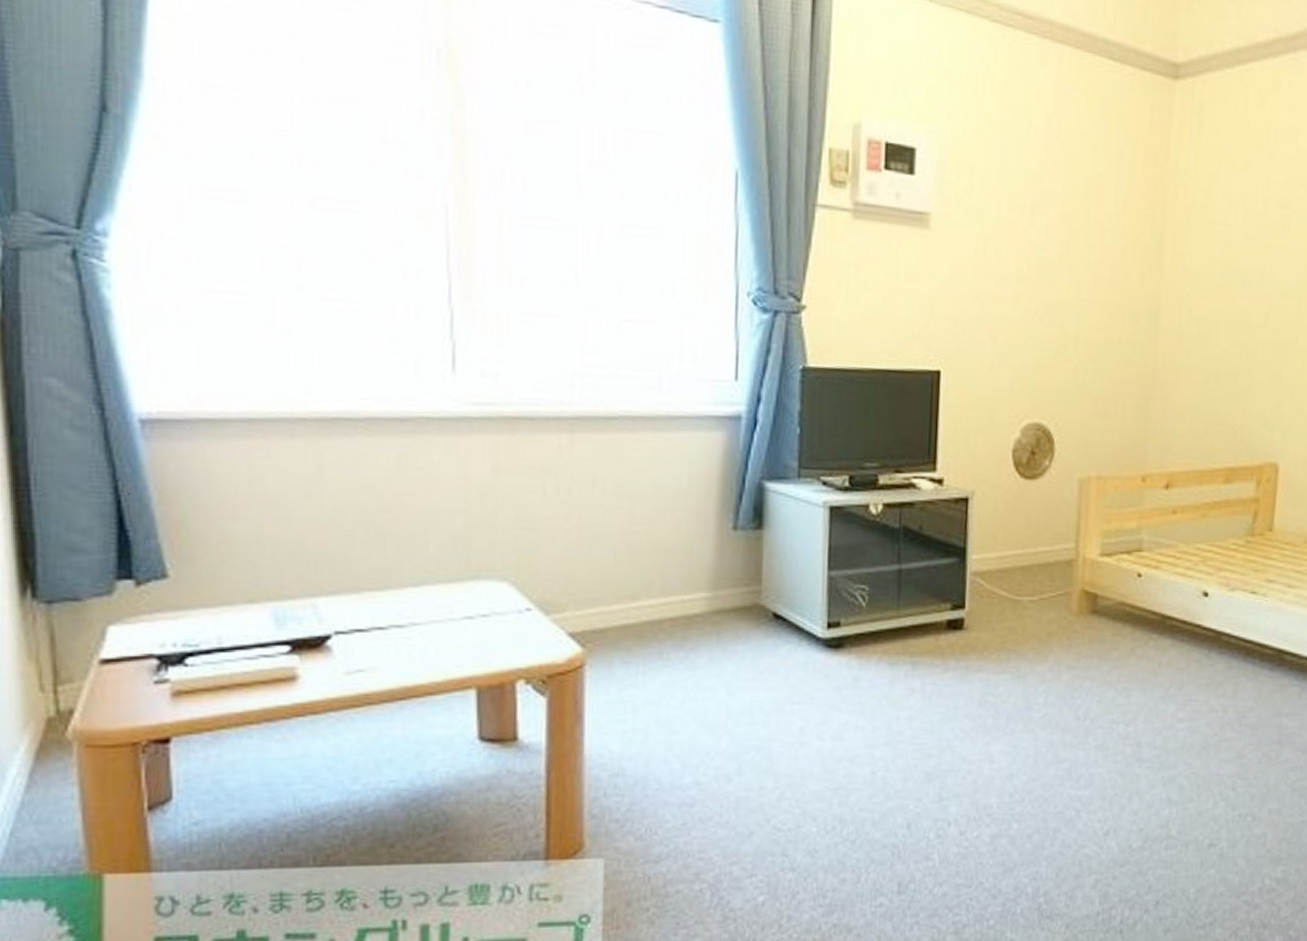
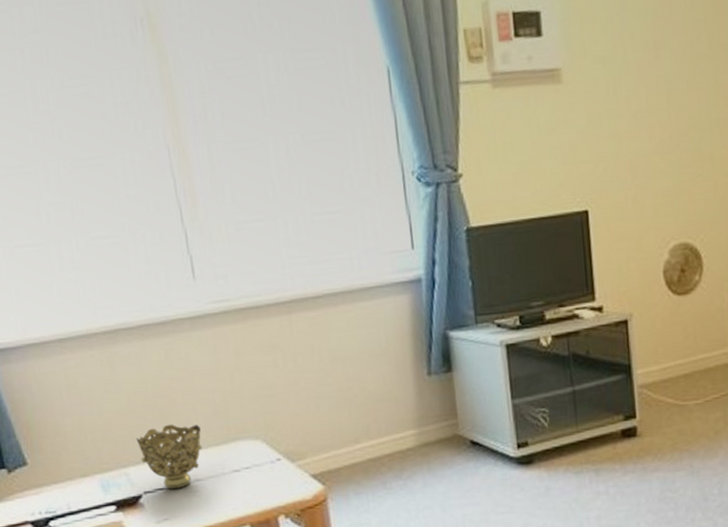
decorative bowl: none [336,548,429,633] -> present [135,424,203,490]

